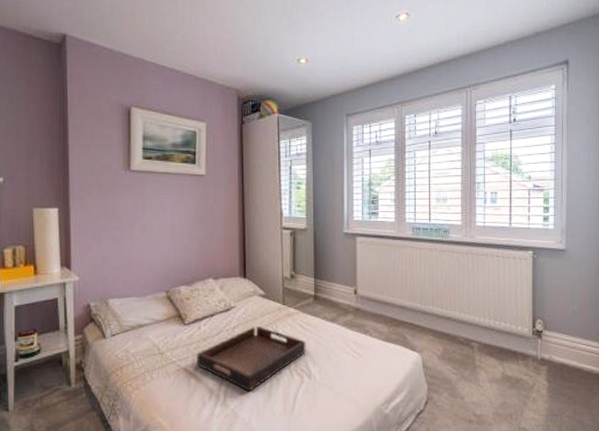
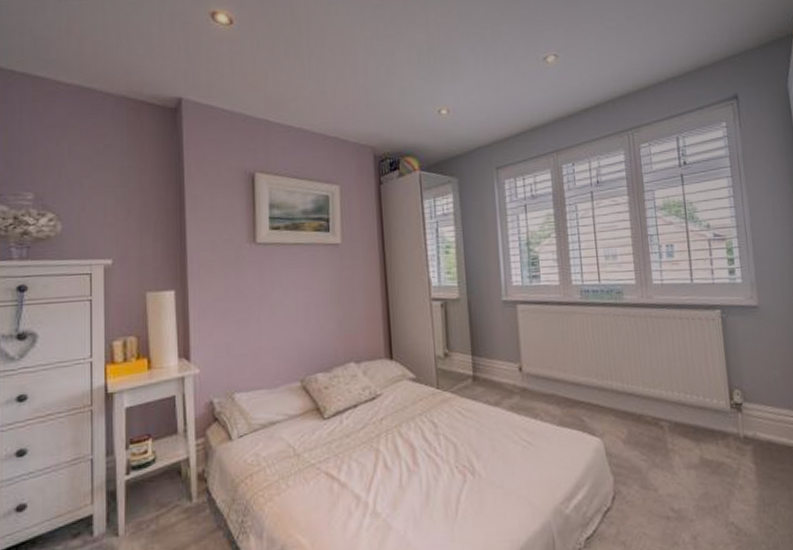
serving tray: present [196,325,306,392] -> none [339,415,468,496]

